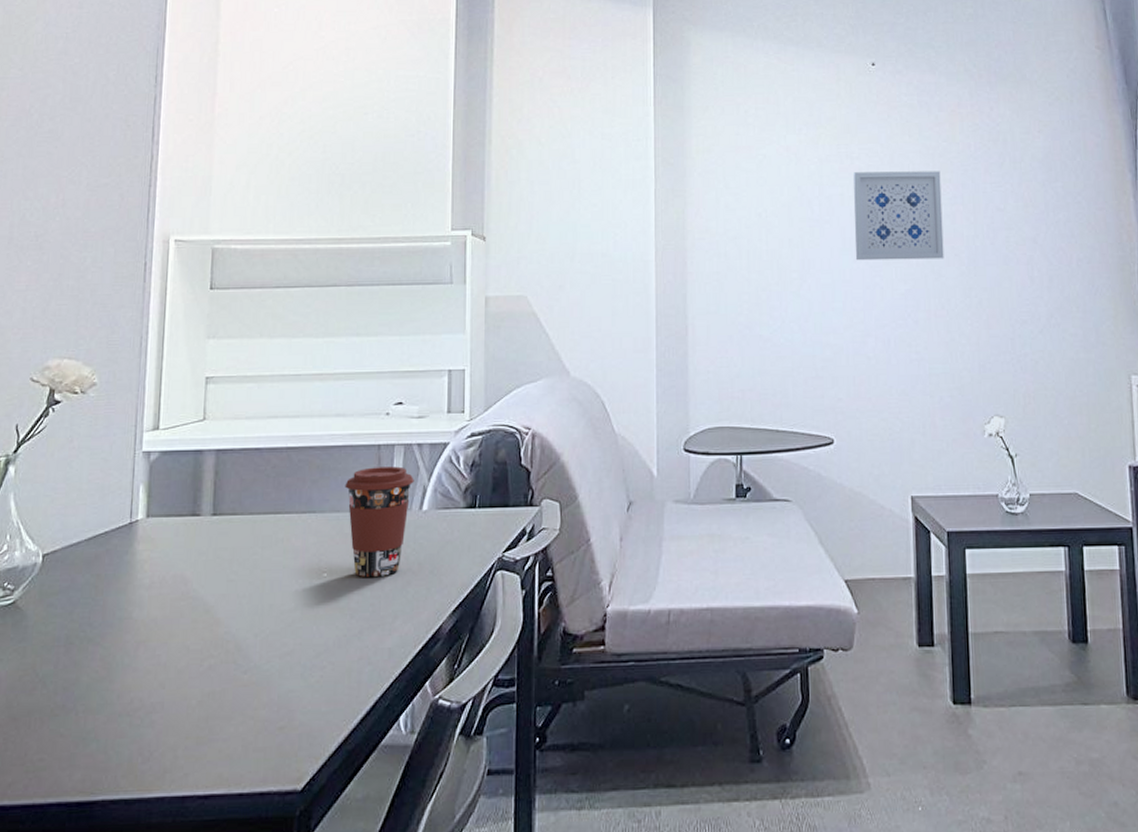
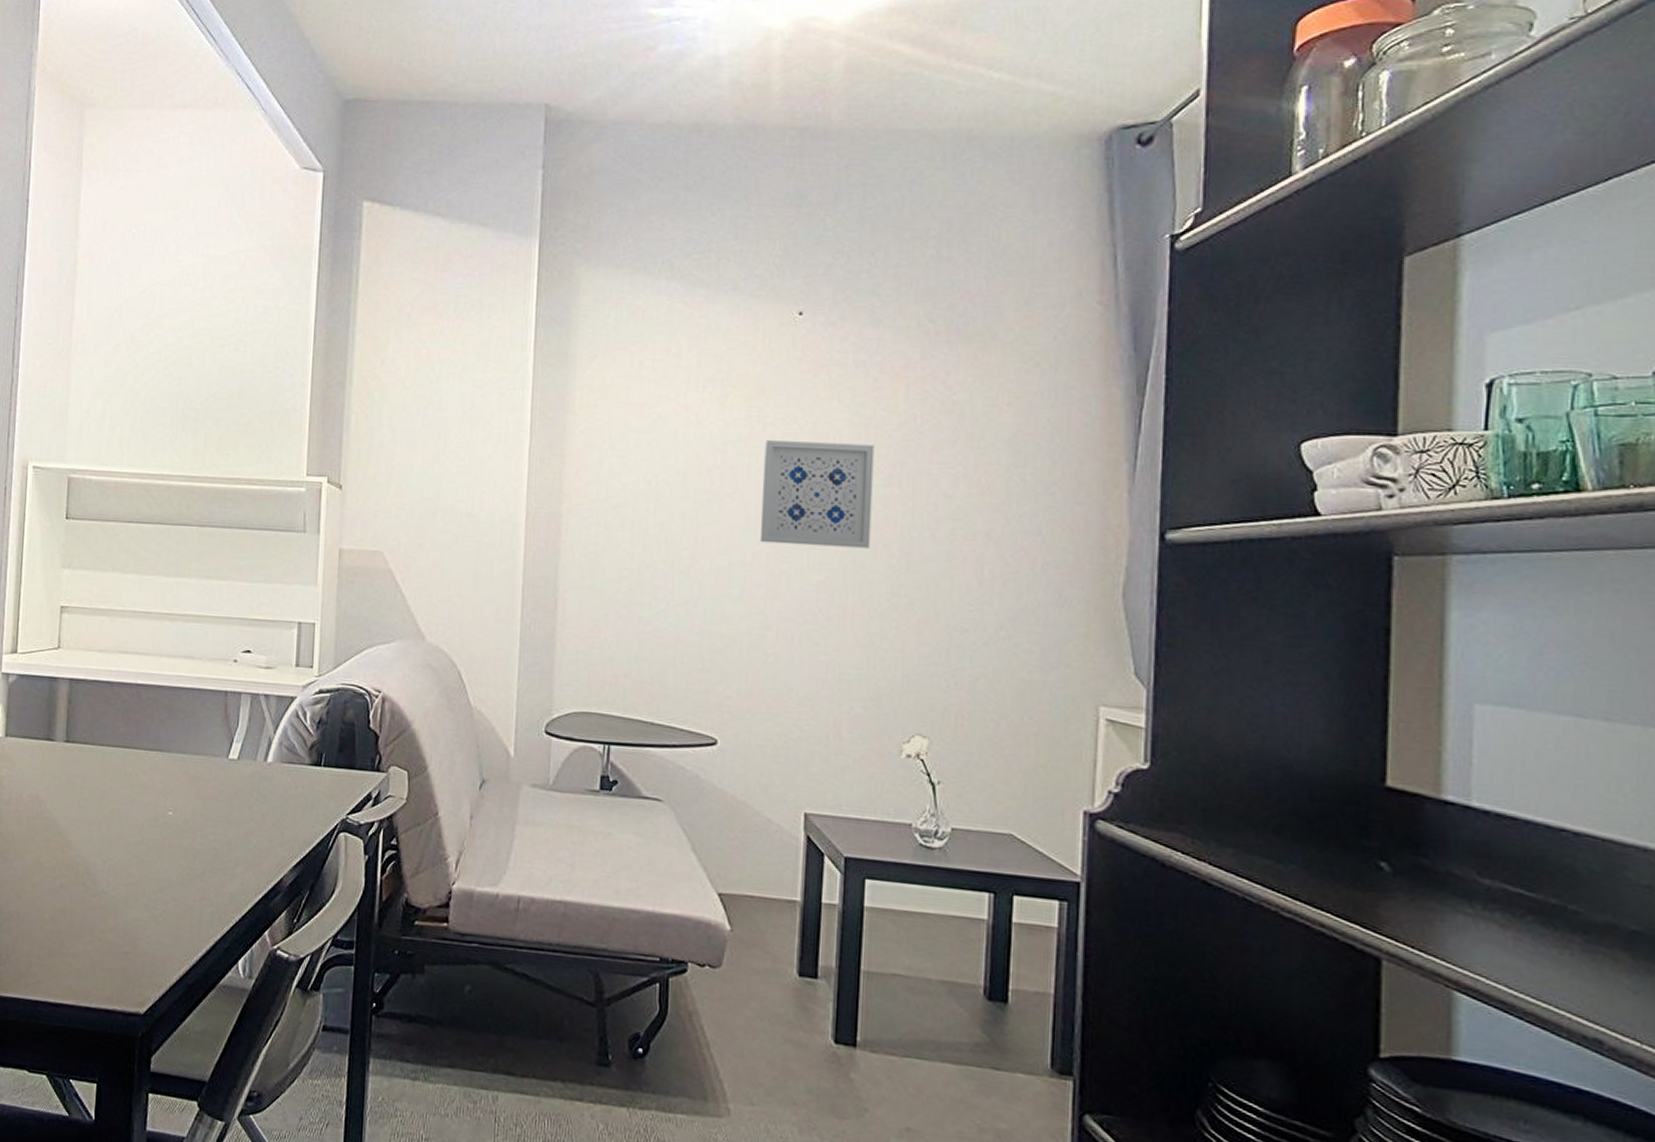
coffee cup: present [345,466,414,578] -> none [191,713,260,823]

